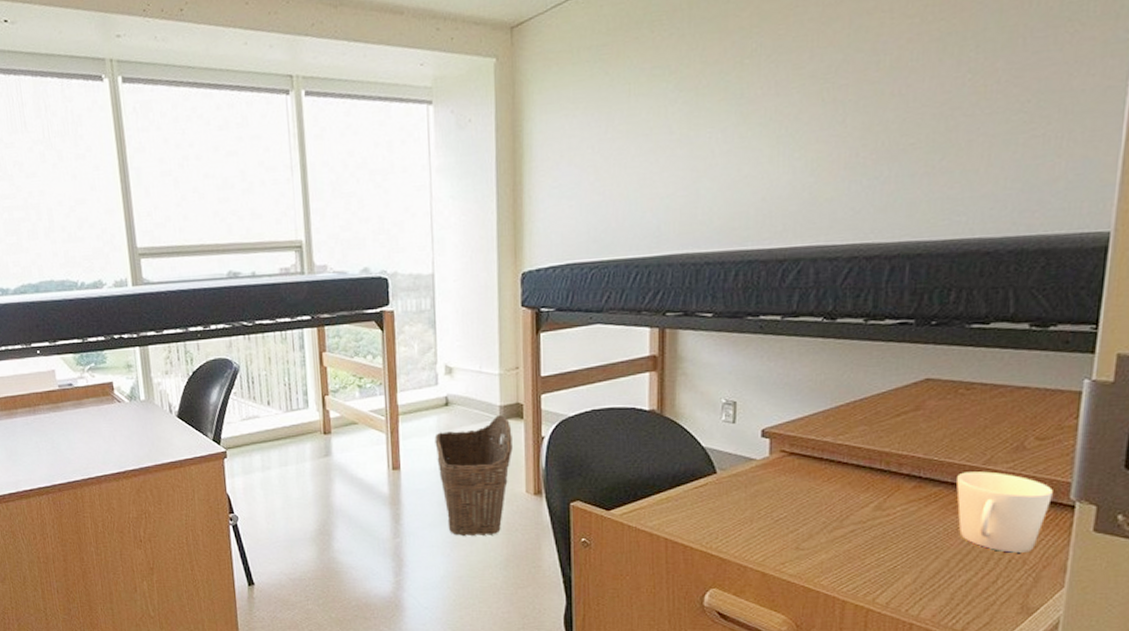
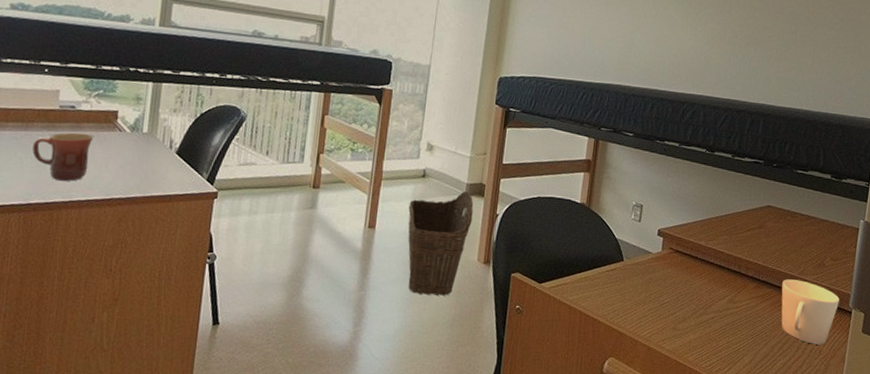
mug: none [44,409,98,459] -> present [32,132,94,181]

